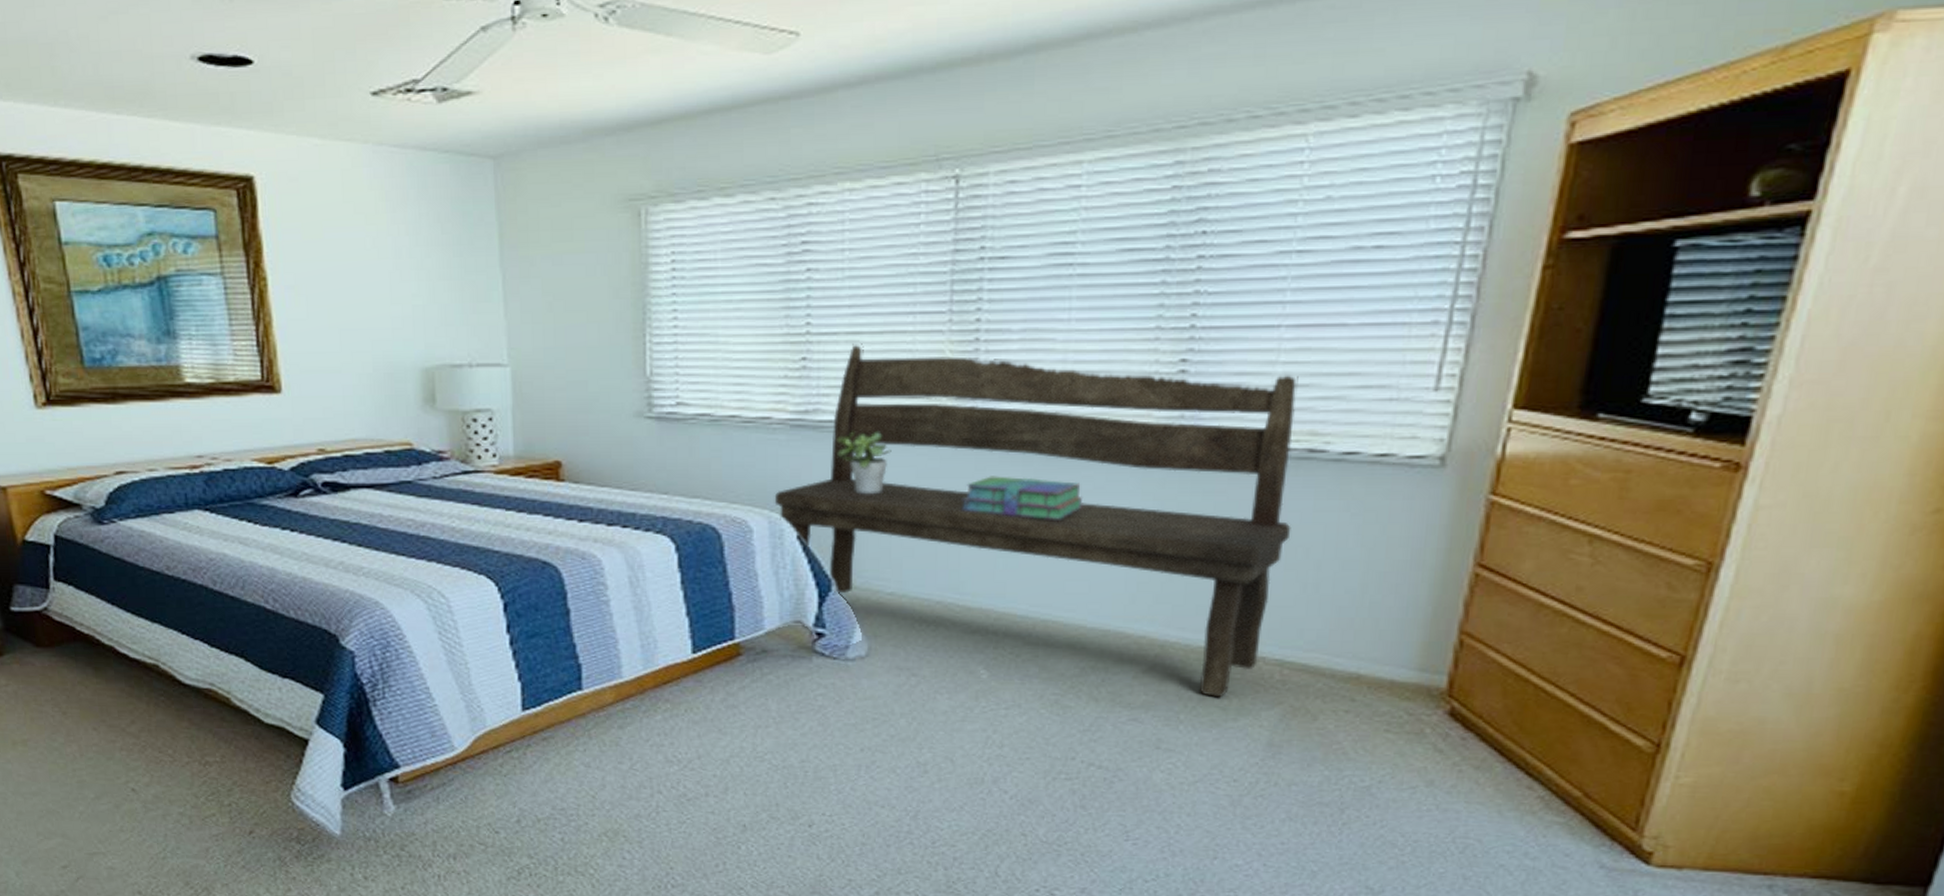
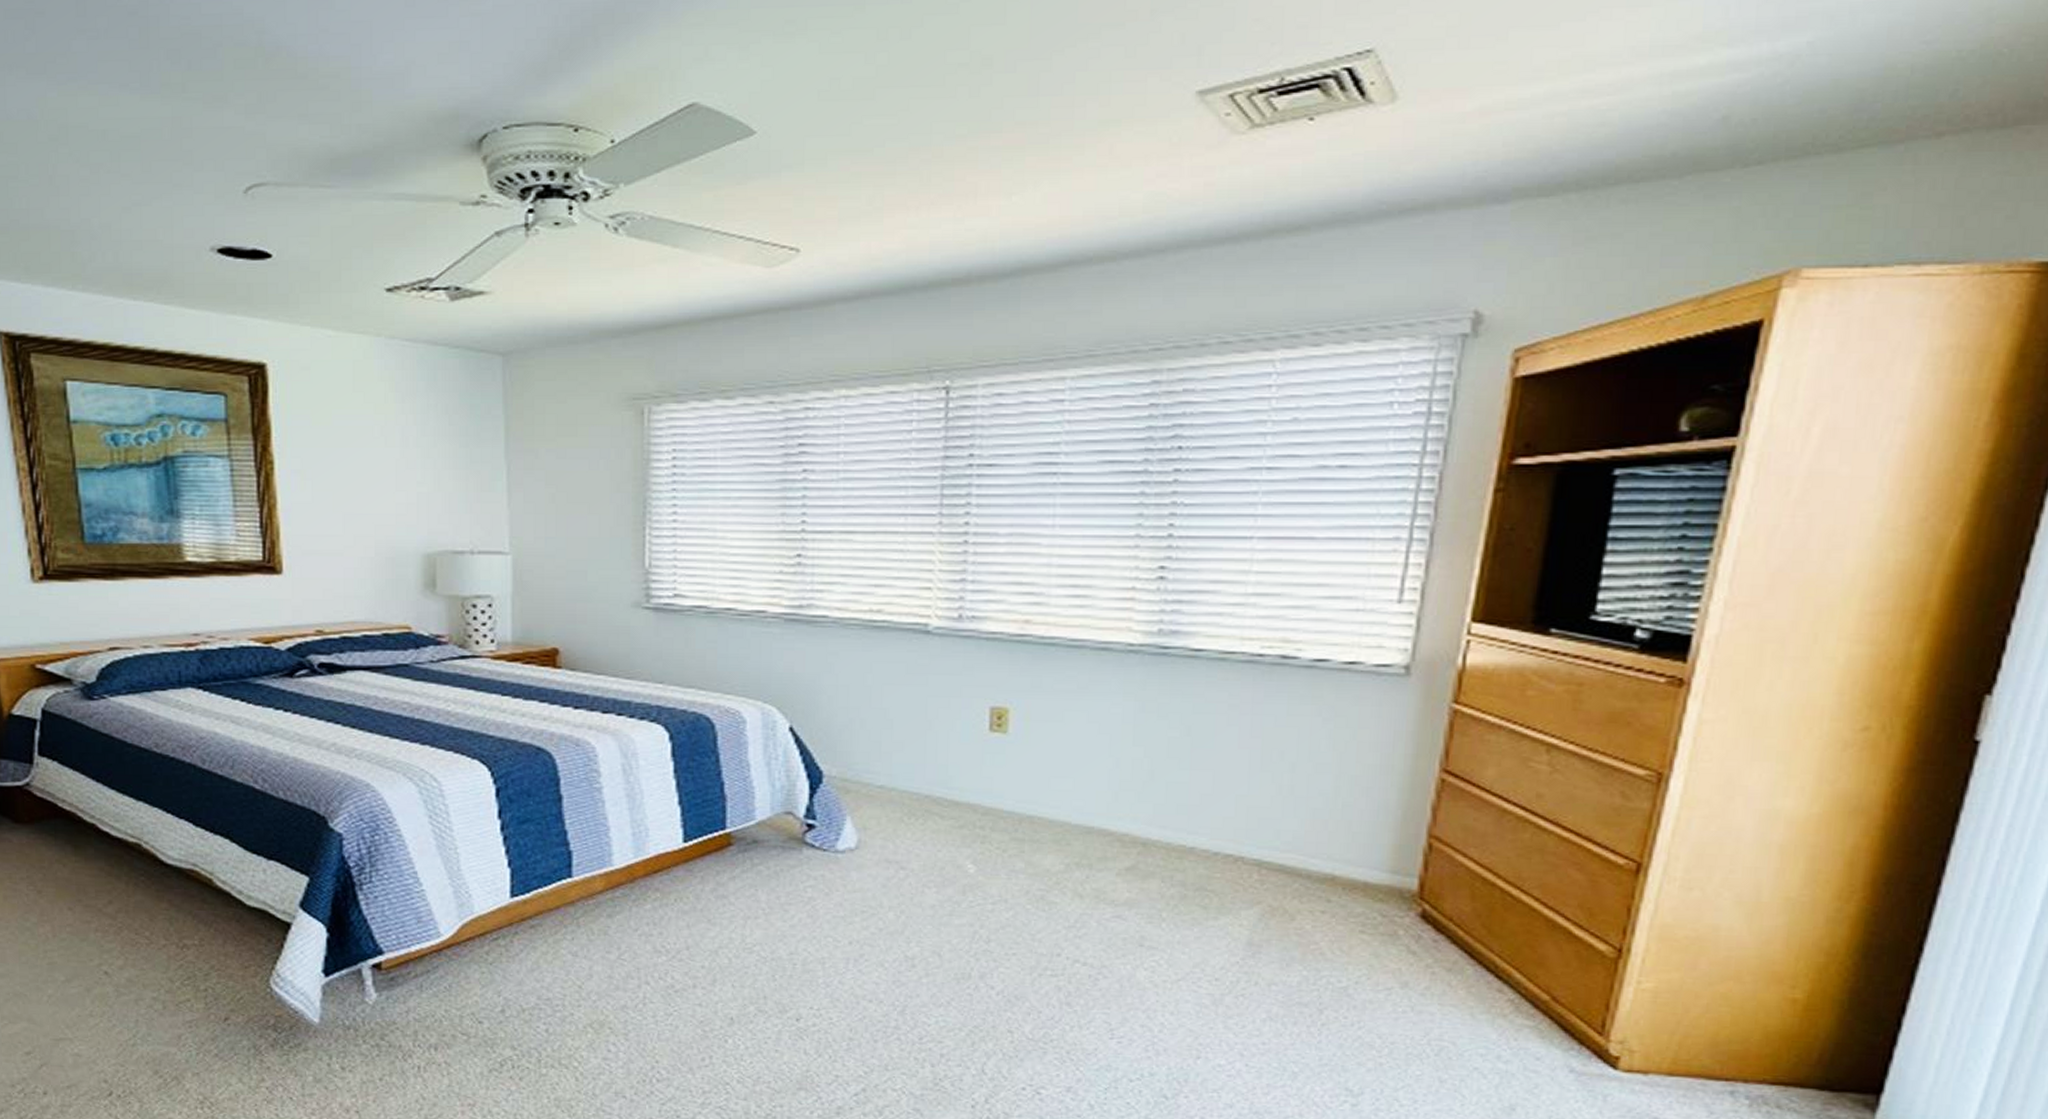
bench: present [774,343,1299,698] -> none [767,542,1271,897]
potted plant: present [837,431,892,494] -> none [829,626,883,688]
stack of books: present [962,476,1082,520] -> none [950,673,1066,718]

